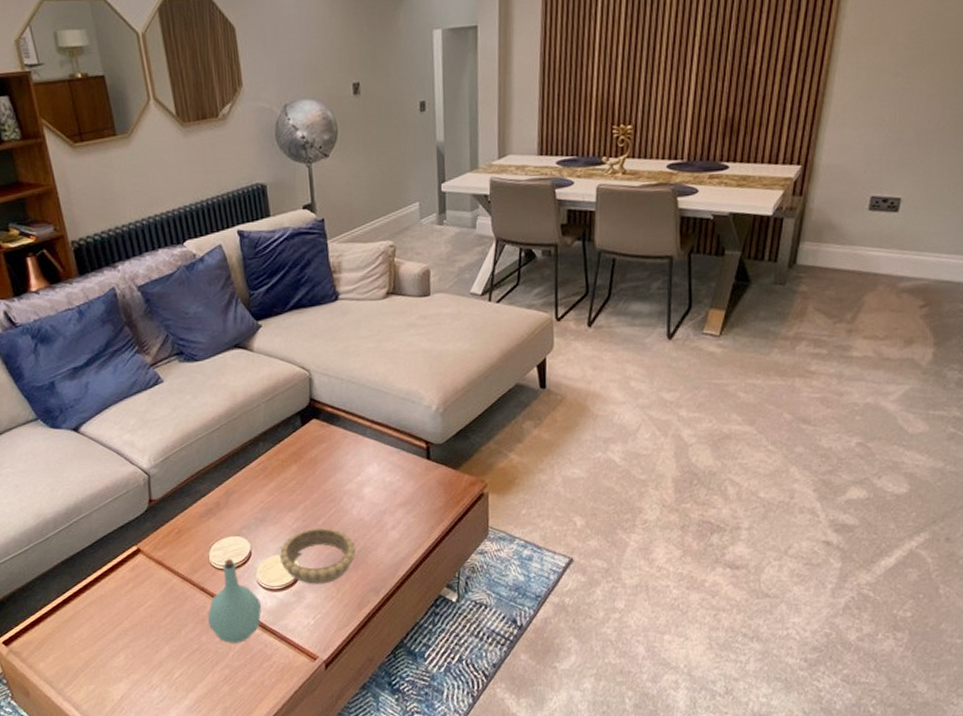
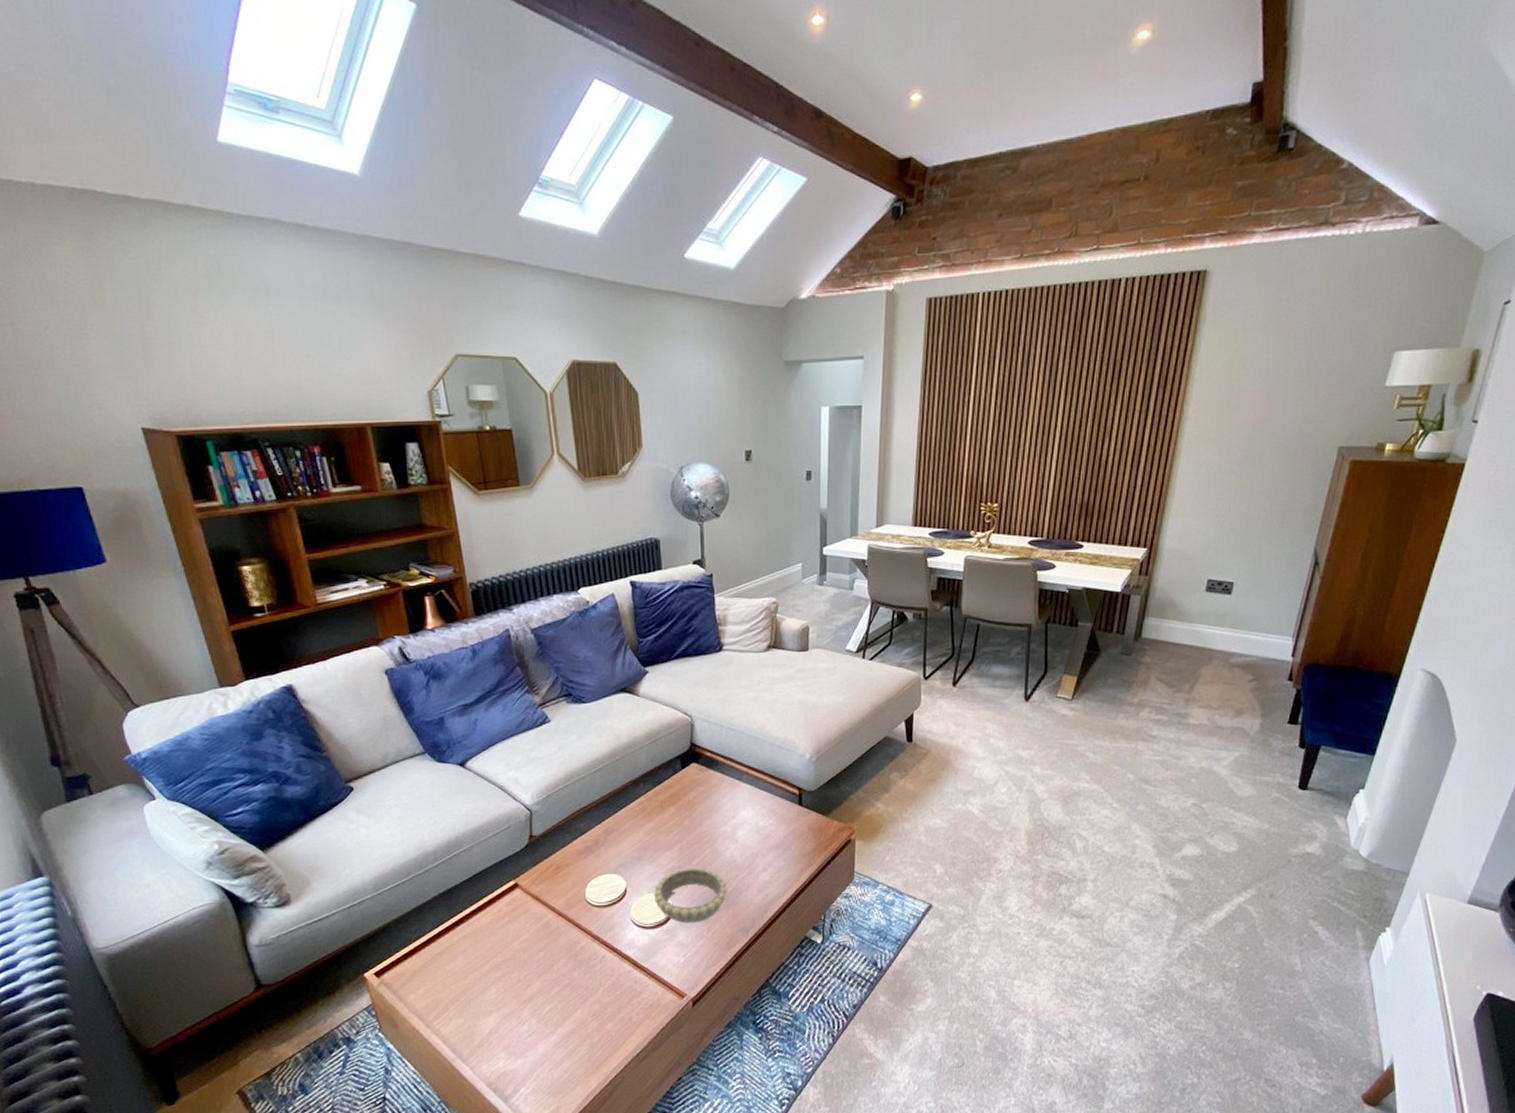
bottle: present [208,559,262,644] -> none [580,896,634,980]

